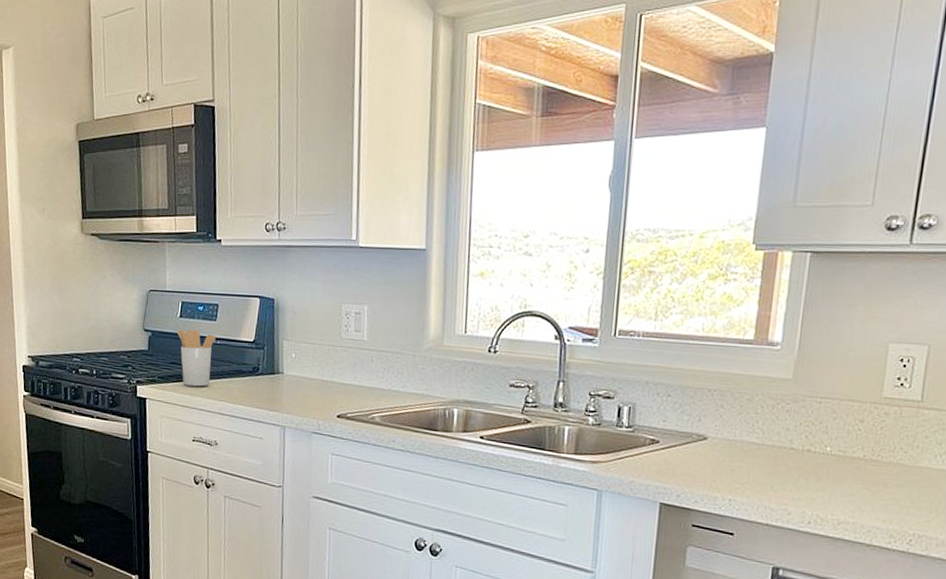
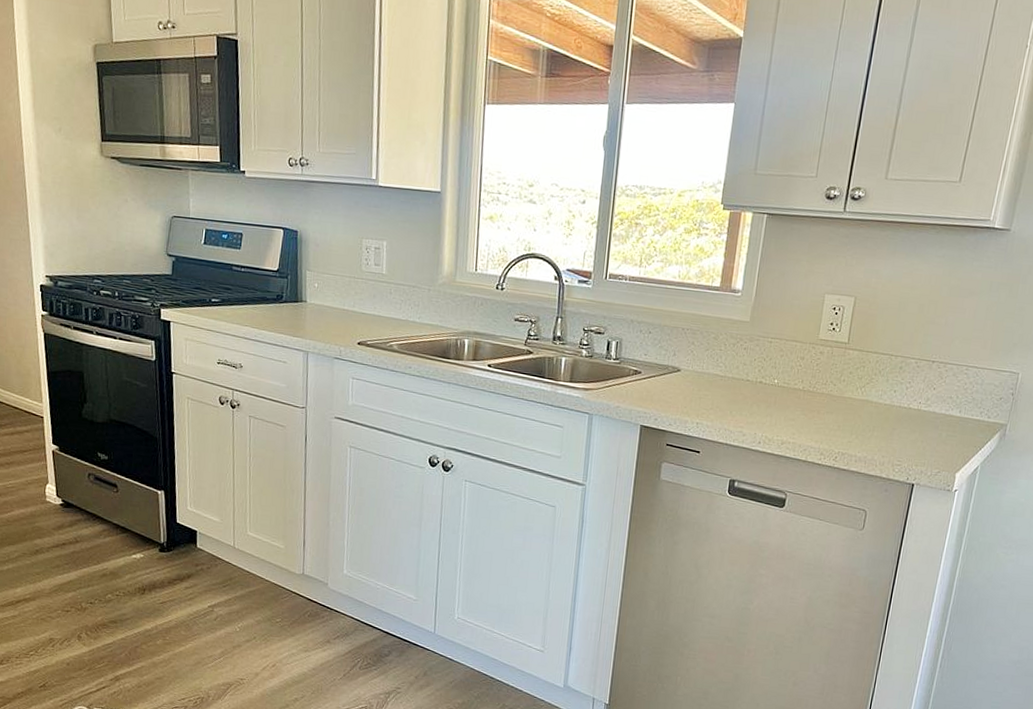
utensil holder: present [176,328,216,387] -> none [201,255,240,312]

